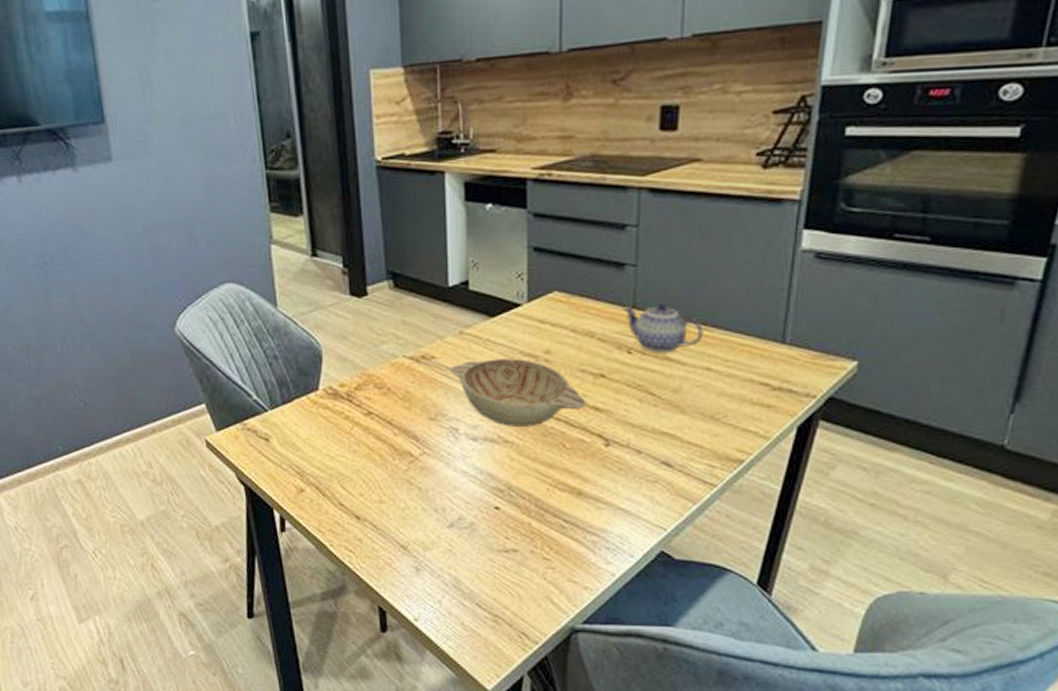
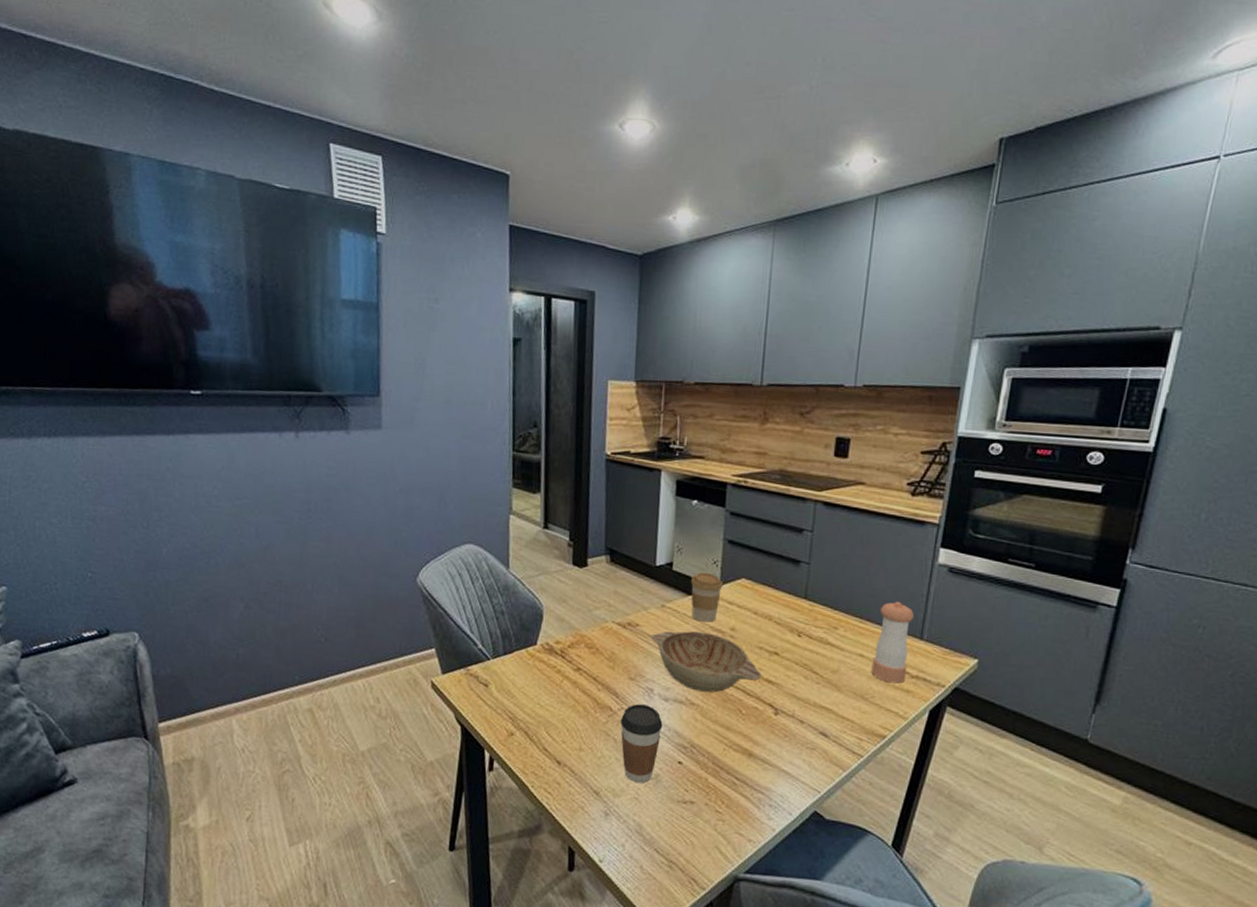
coffee cup: none [424,447,473,534] -> present [621,704,663,784]
coffee cup: none [491,288,532,347] -> present [690,571,723,622]
teapot: present [623,303,703,353] -> none [796,596,859,639]
pepper shaker: none [722,300,773,398] -> present [871,601,915,684]

